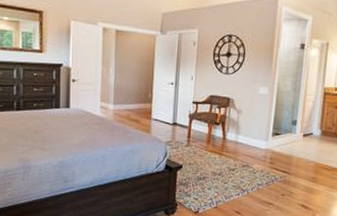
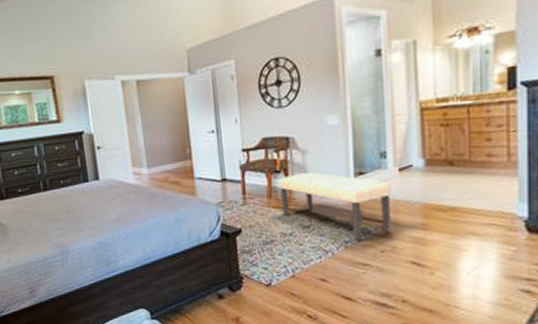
bench: none [216,127,296,184] -> present [278,172,391,239]

